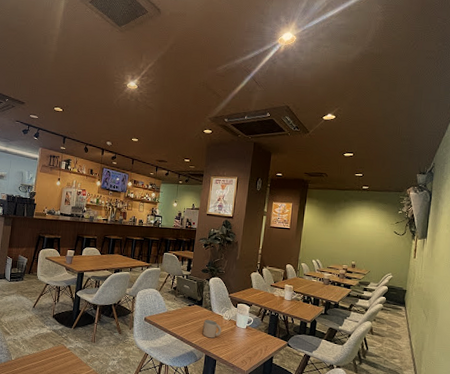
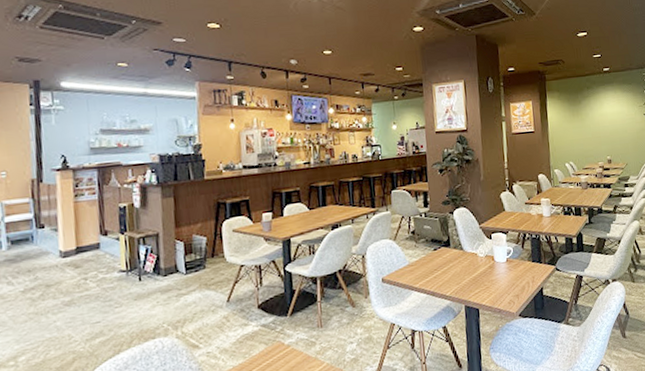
mug: present [202,319,222,339] -> none [455,261,479,285]

